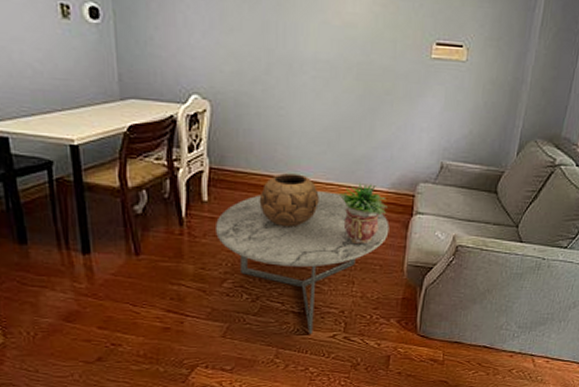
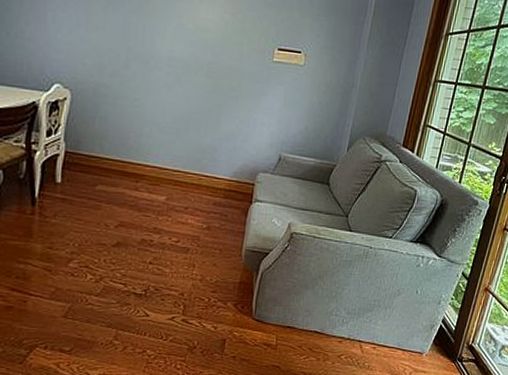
coffee table: present [216,191,389,334] -> none [66,177,230,316]
decorative bowl: present [259,173,319,228] -> none [109,159,166,211]
potted plant: present [338,182,388,245] -> none [184,170,229,229]

